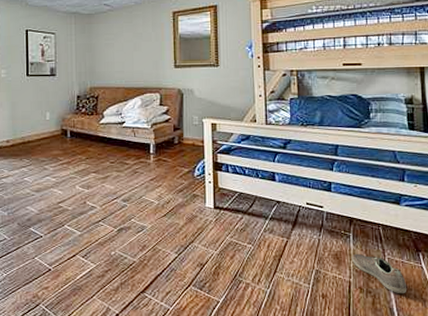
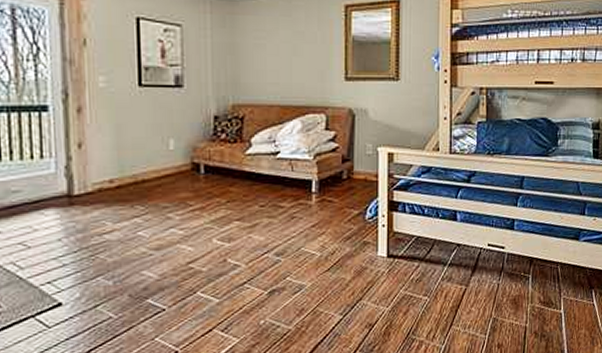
sneaker: present [352,253,407,293] -> none [529,295,579,334]

